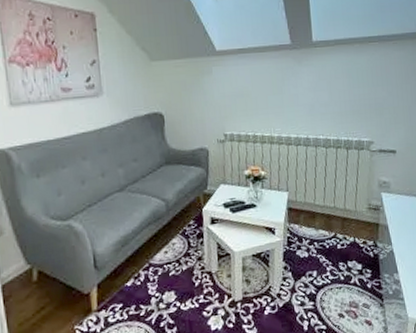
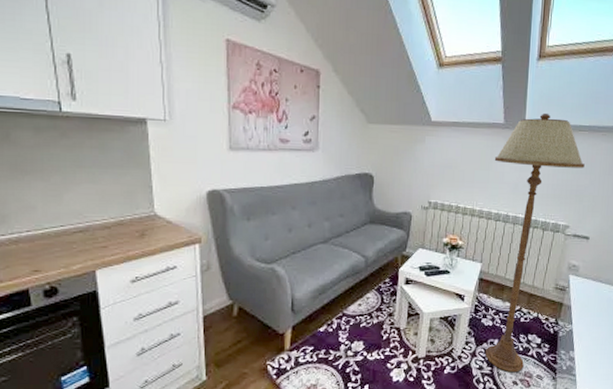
floor lamp: none [286,28,380,305] -> present [485,113,585,373]

